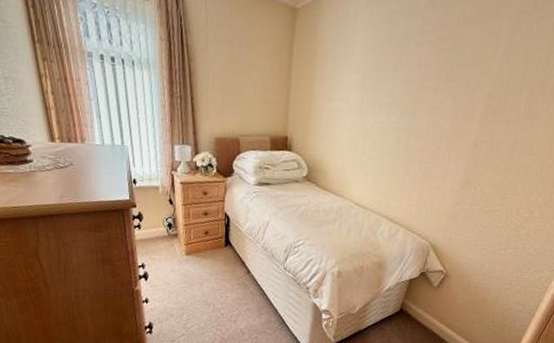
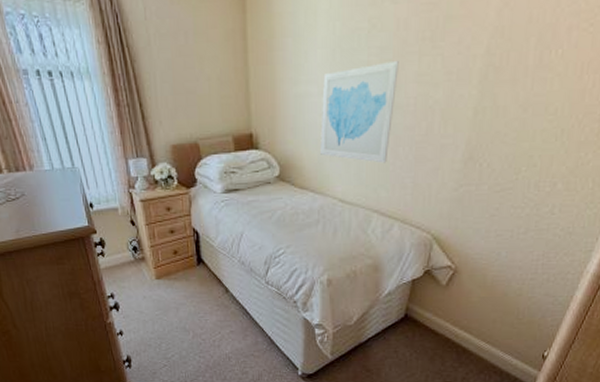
wall art: none [344,92,418,177] -> present [320,60,399,163]

